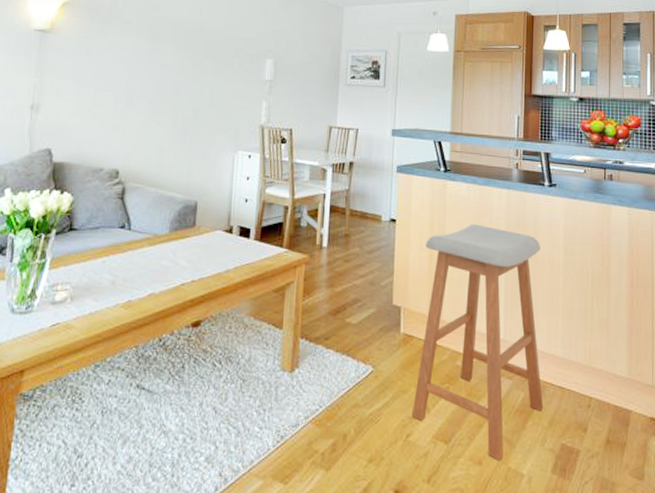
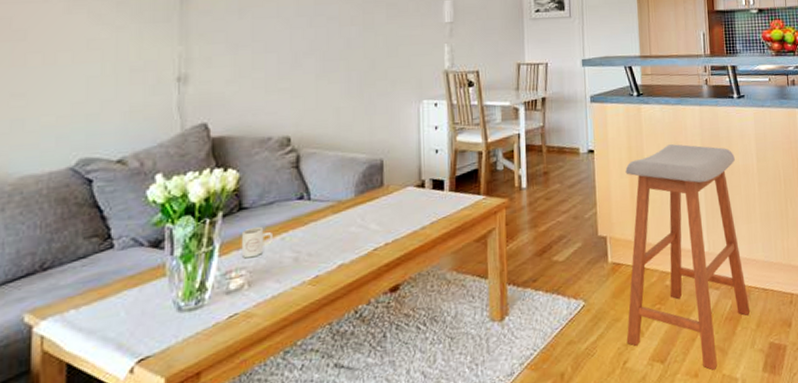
mug: none [67,247,97,275] -> present [241,226,274,259]

